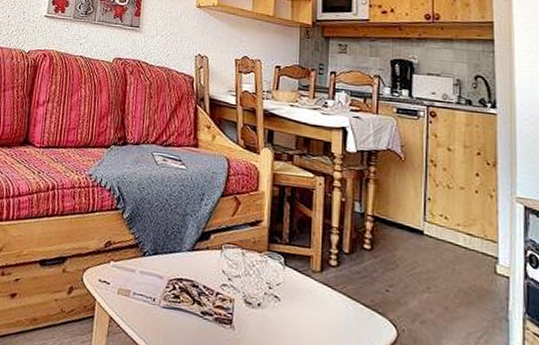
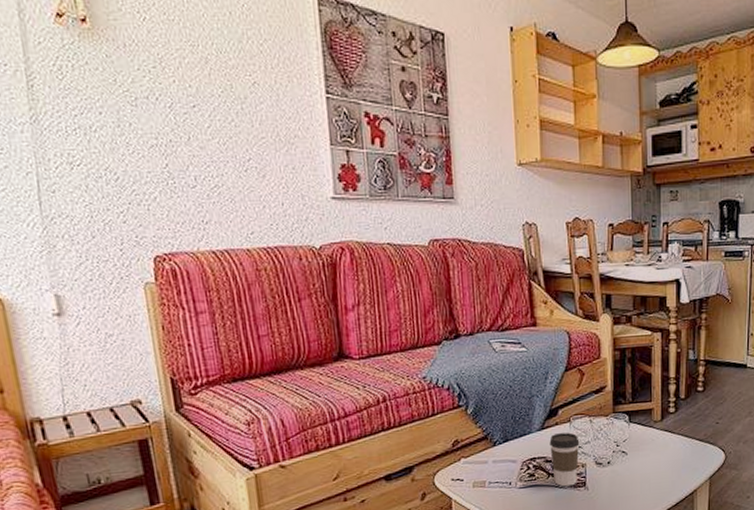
coffee cup: none [198,258,230,320] -> present [549,432,580,487]

